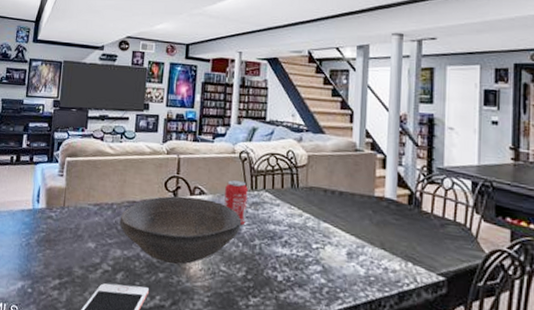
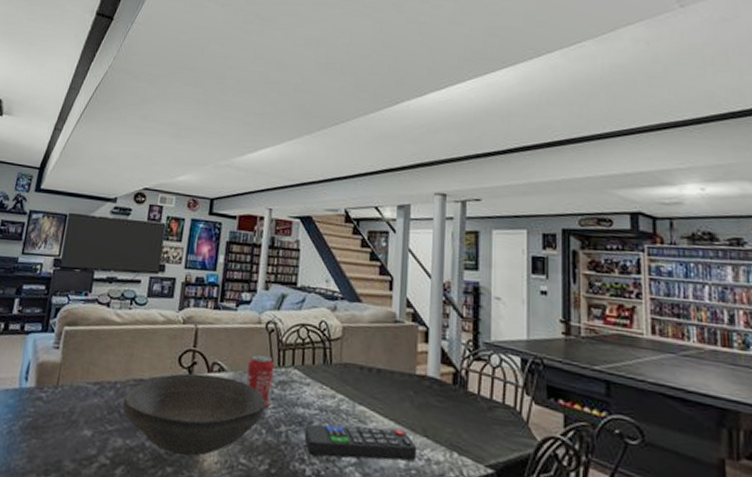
remote control: none [275,238,376,270] -> present [304,424,417,461]

